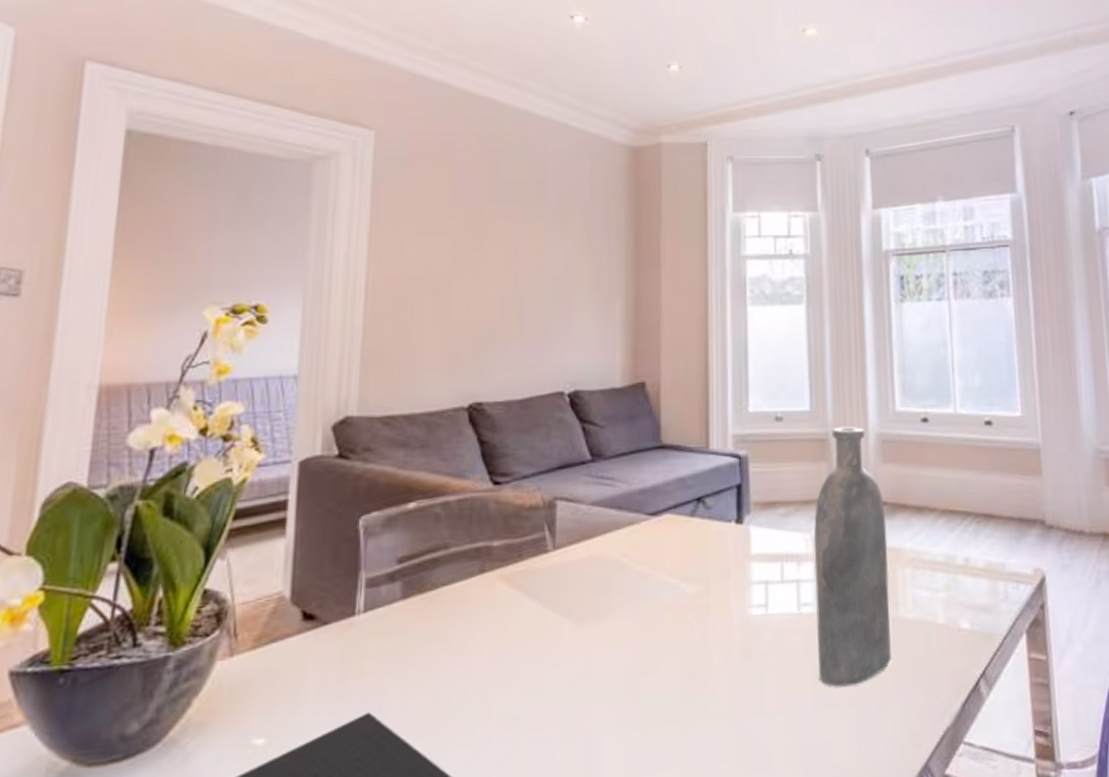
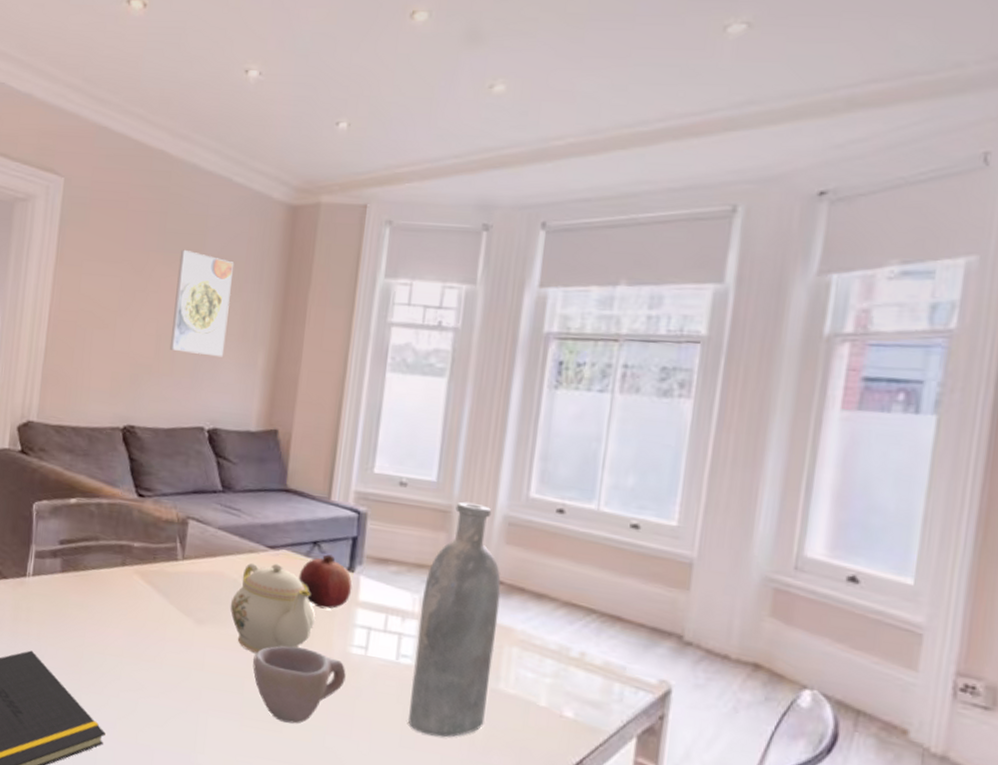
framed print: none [515,199,578,312] -> present [169,249,233,357]
teapot: none [614,531,709,643] -> present [230,562,315,654]
cup: none [648,622,749,717] -> present [253,645,346,724]
fruit: none [686,509,743,572] -> present [298,554,352,609]

